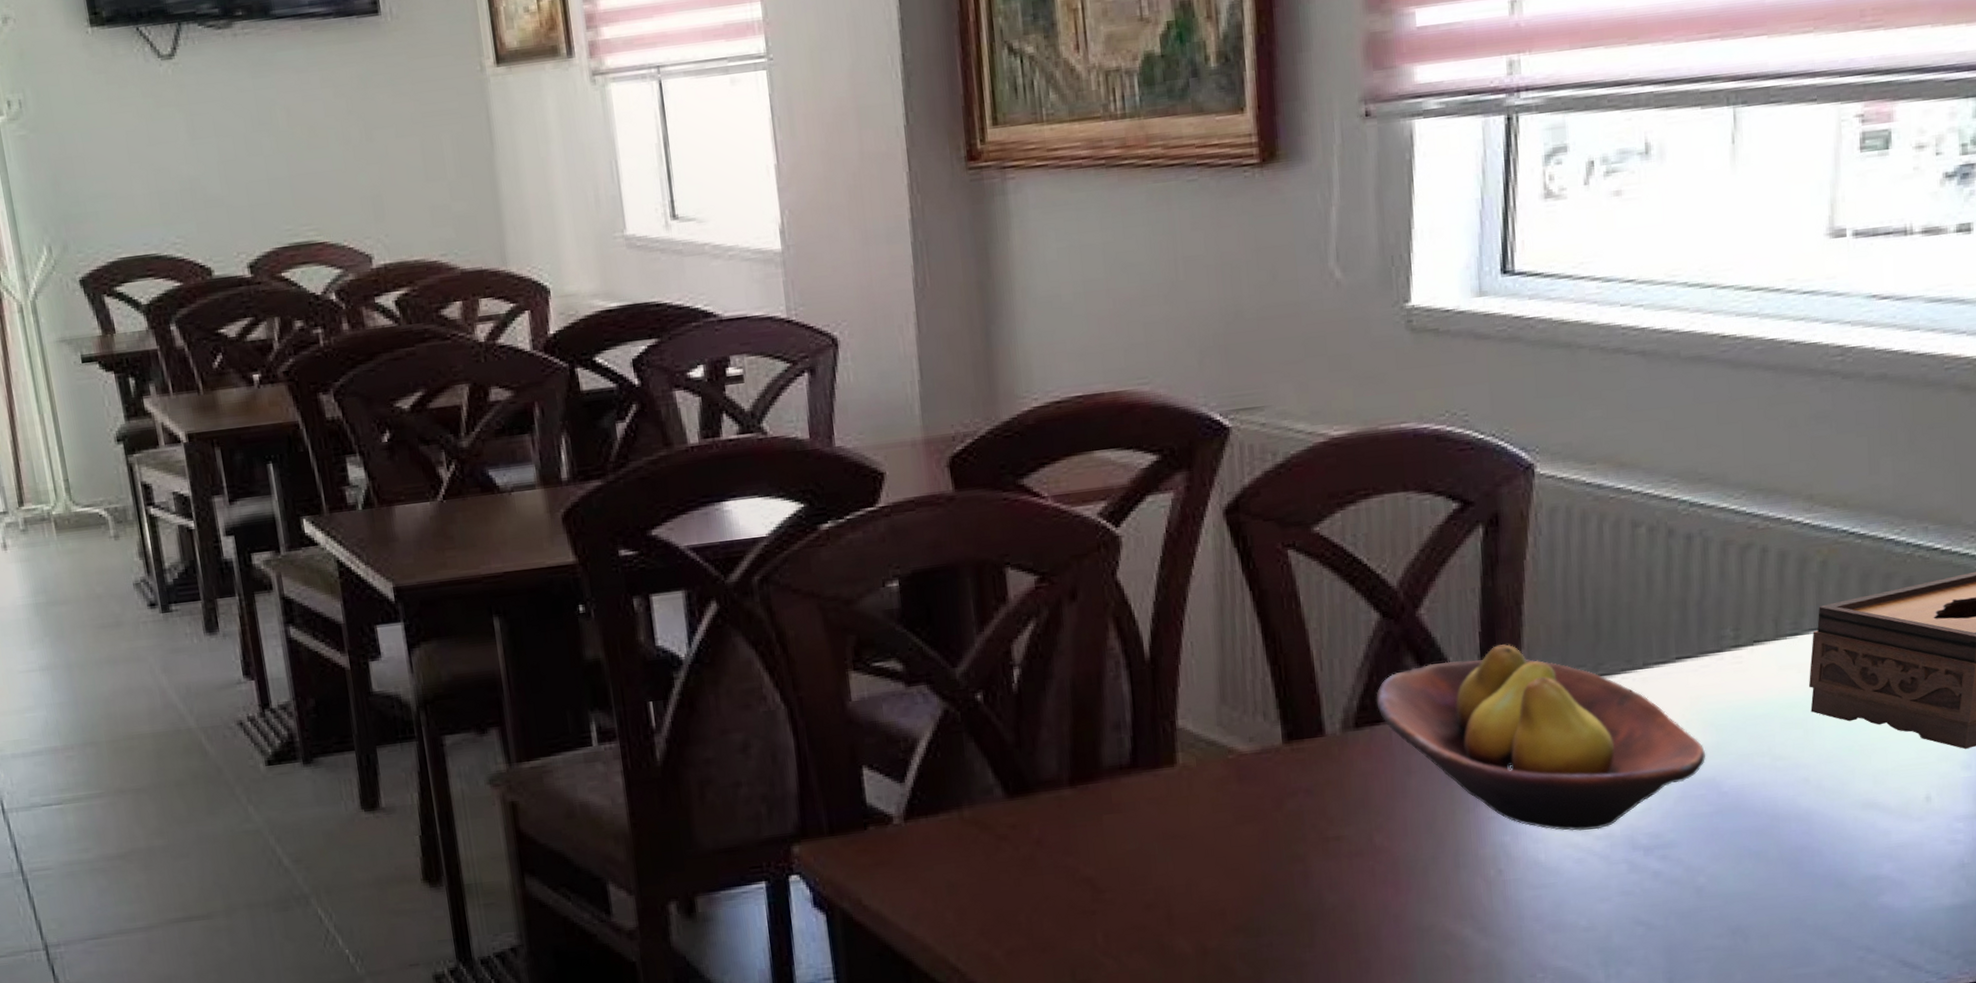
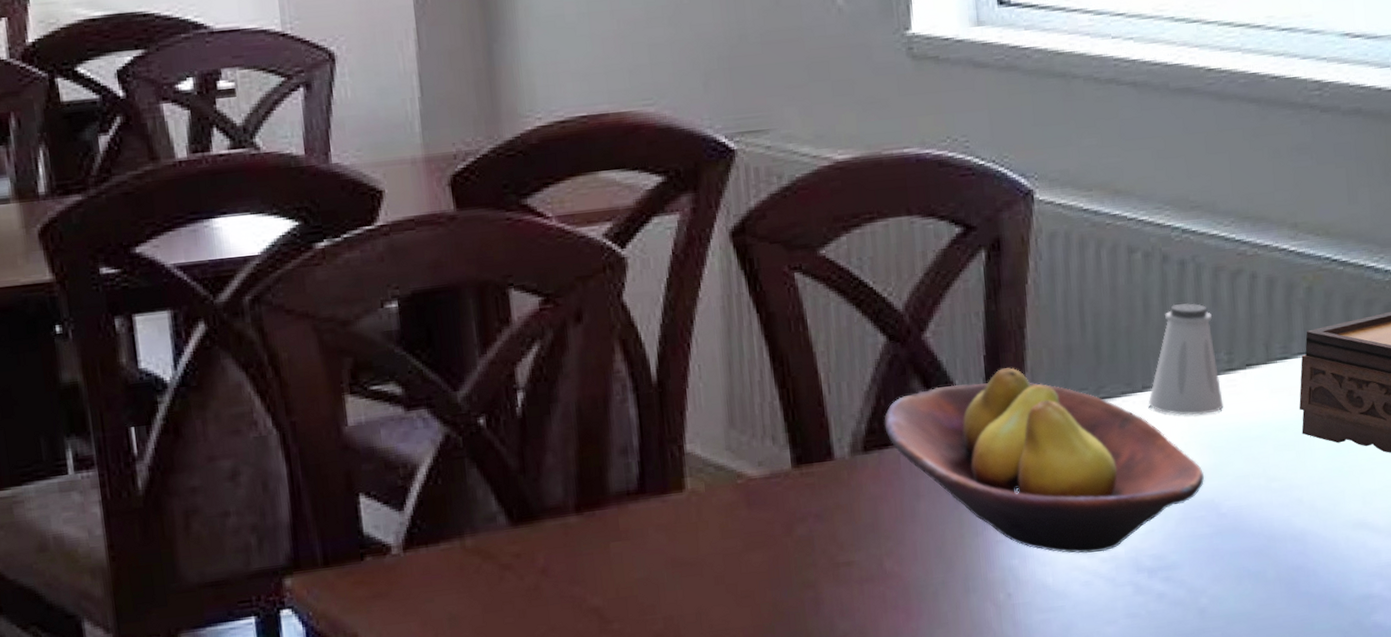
saltshaker: none [1648,578,1728,693] -> present [1148,303,1224,416]

